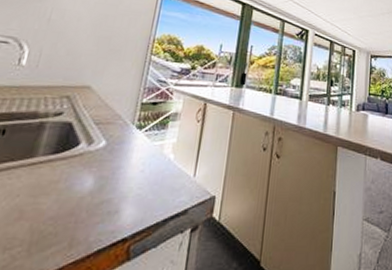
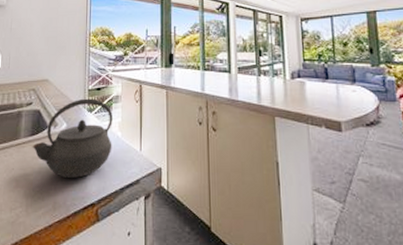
kettle: none [52,112,168,209] -> present [32,98,113,179]

